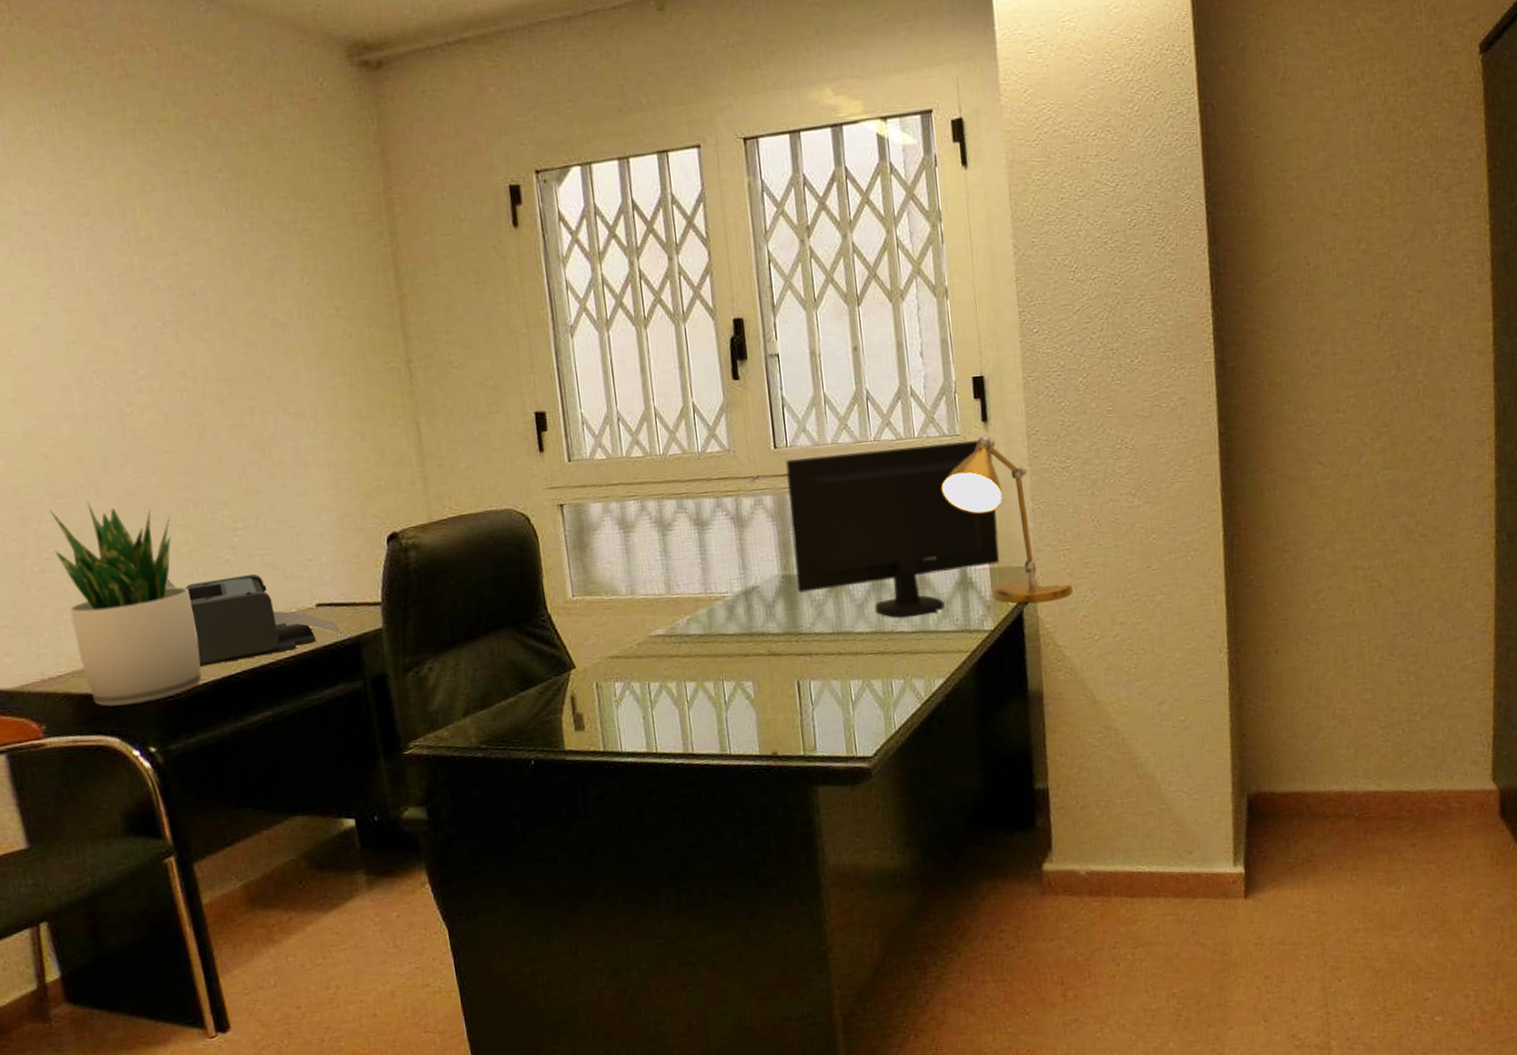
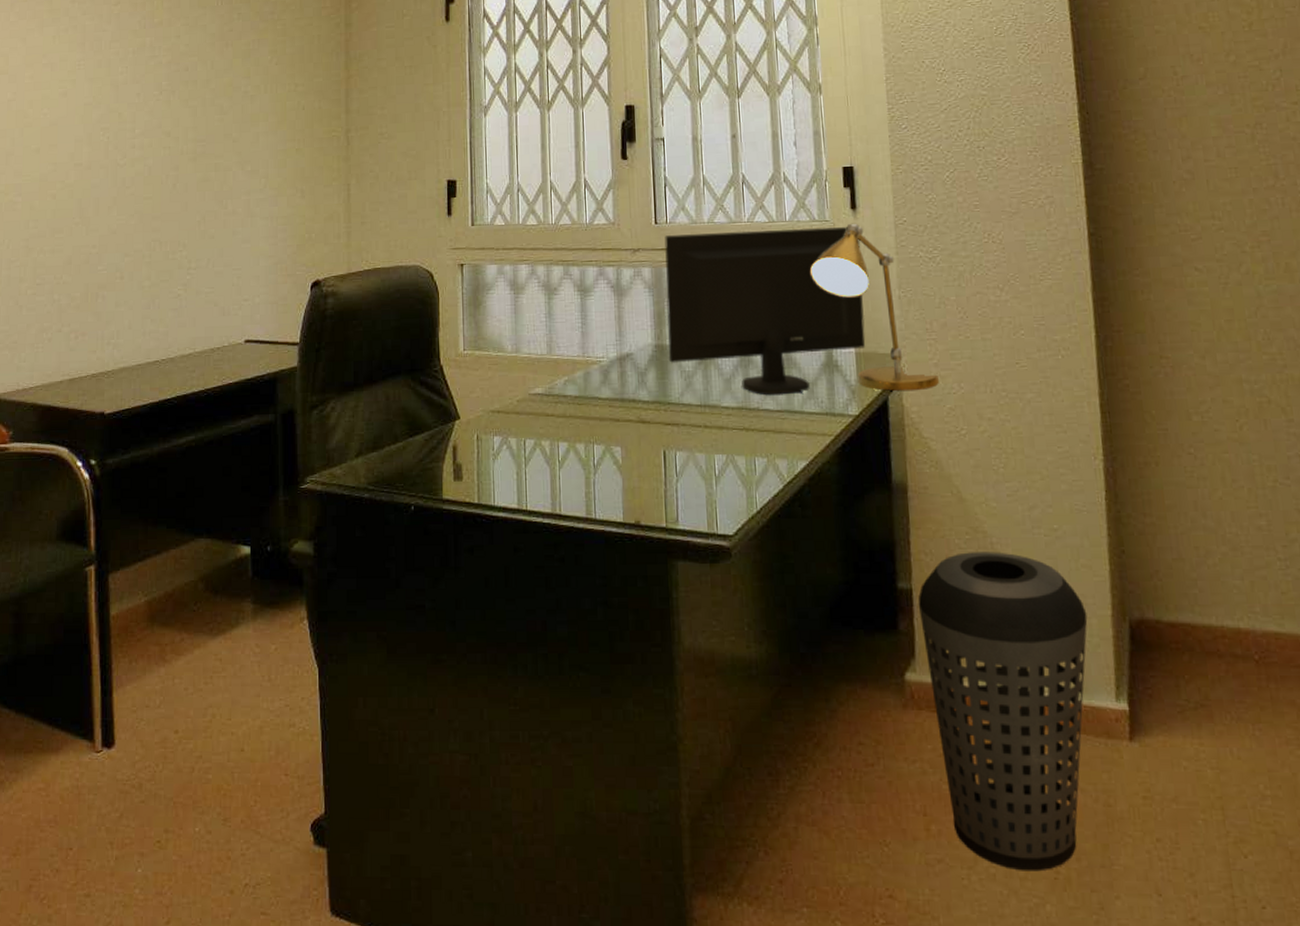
planter: present [49,502,202,707] -> none [46,237,146,420]
printer: present [152,559,341,667] -> none [120,290,262,389]
trash bin: none [1054,746,1210,1019] -> present [918,552,1088,872]

